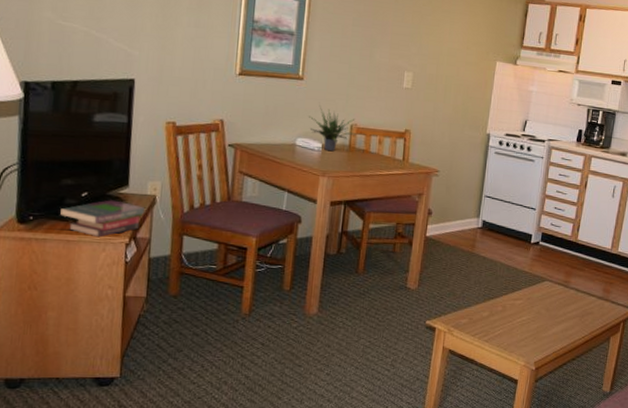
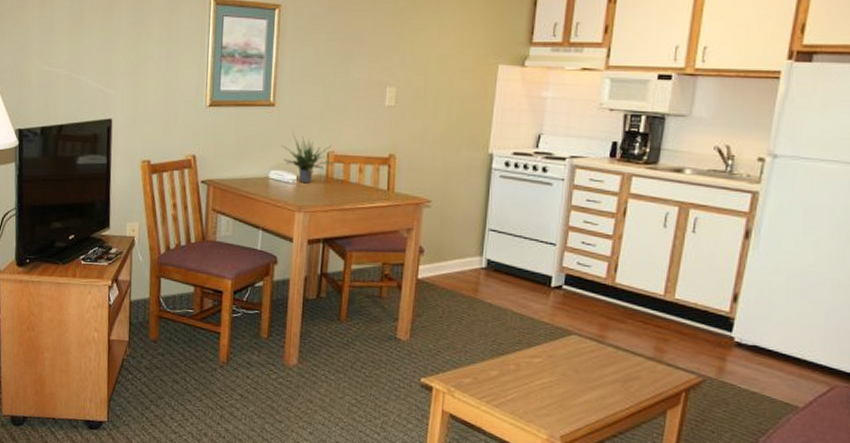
books: present [60,200,144,238] -> none [52,242,124,280]

